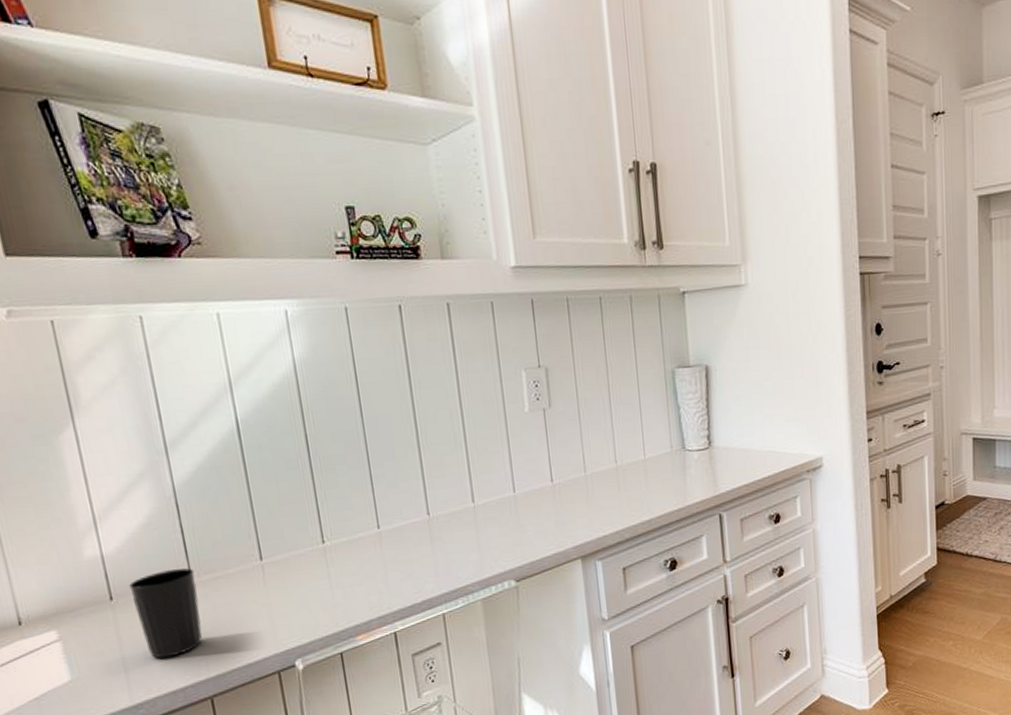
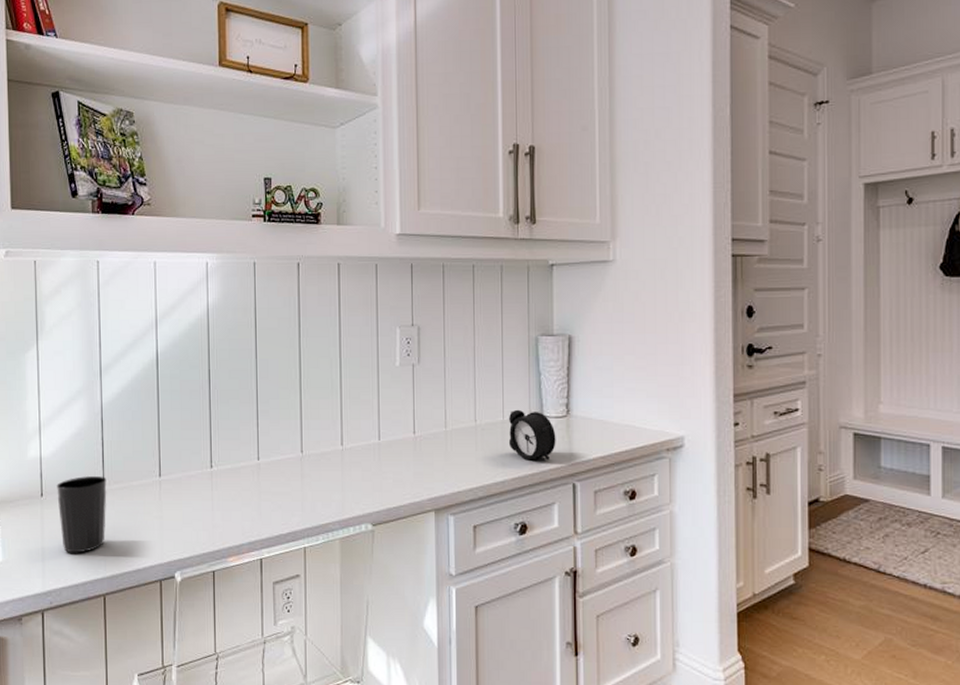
alarm clock: none [650,446,700,497] -> present [508,409,556,461]

